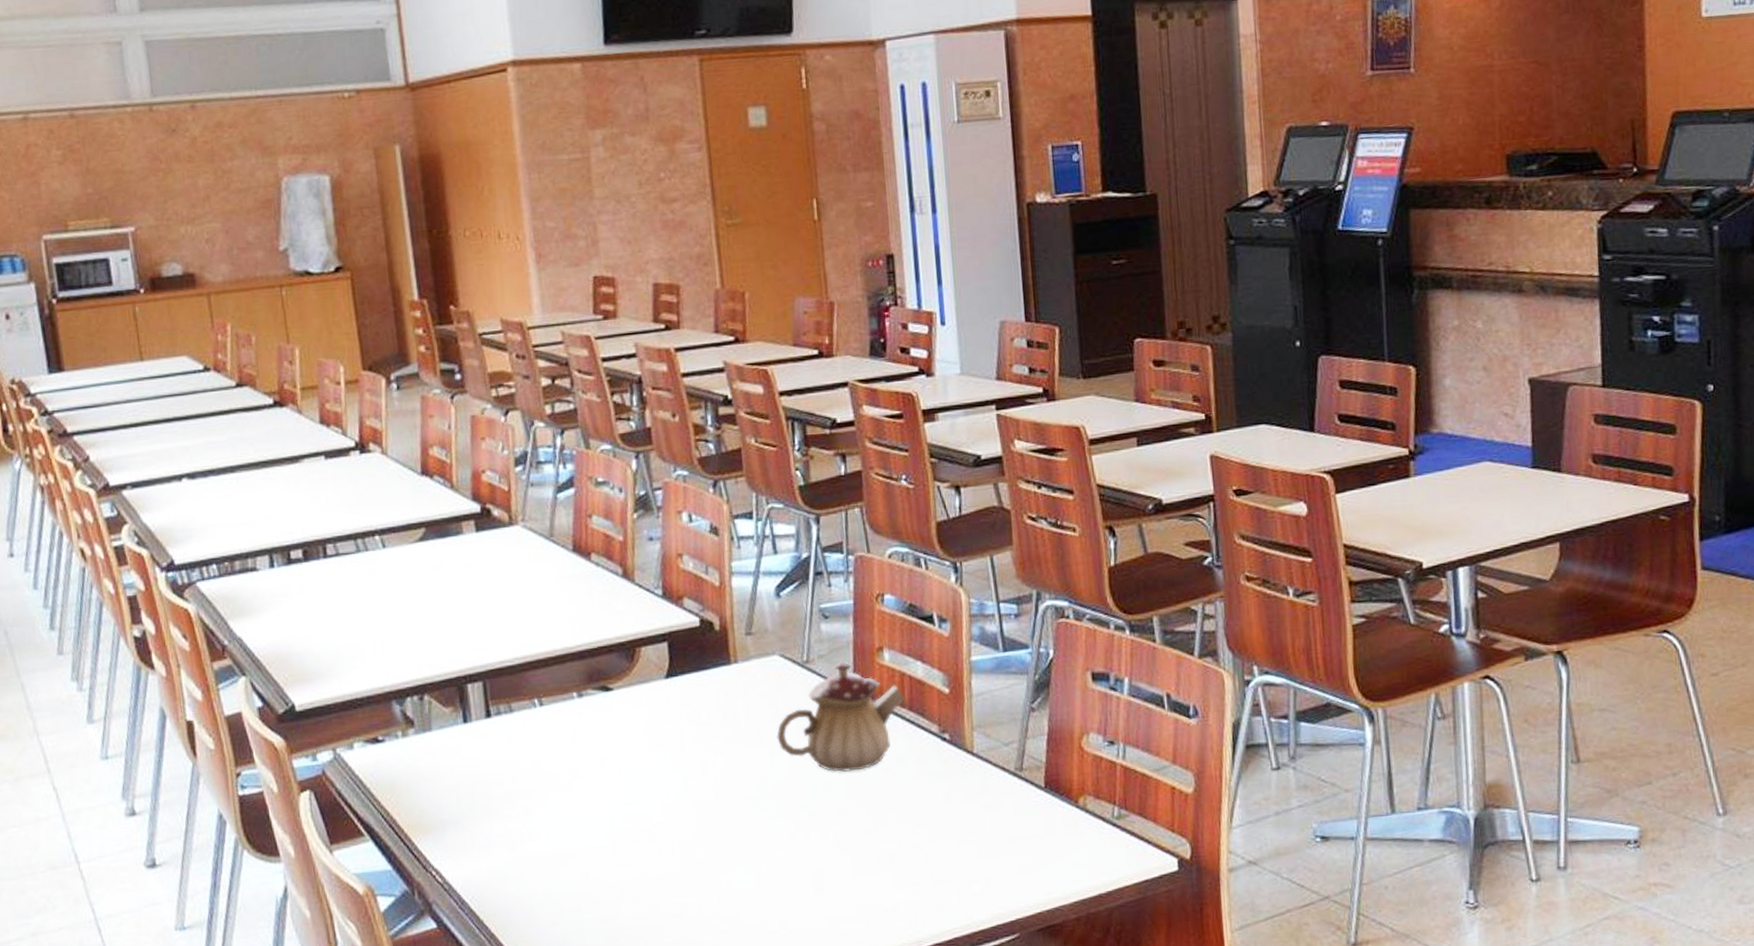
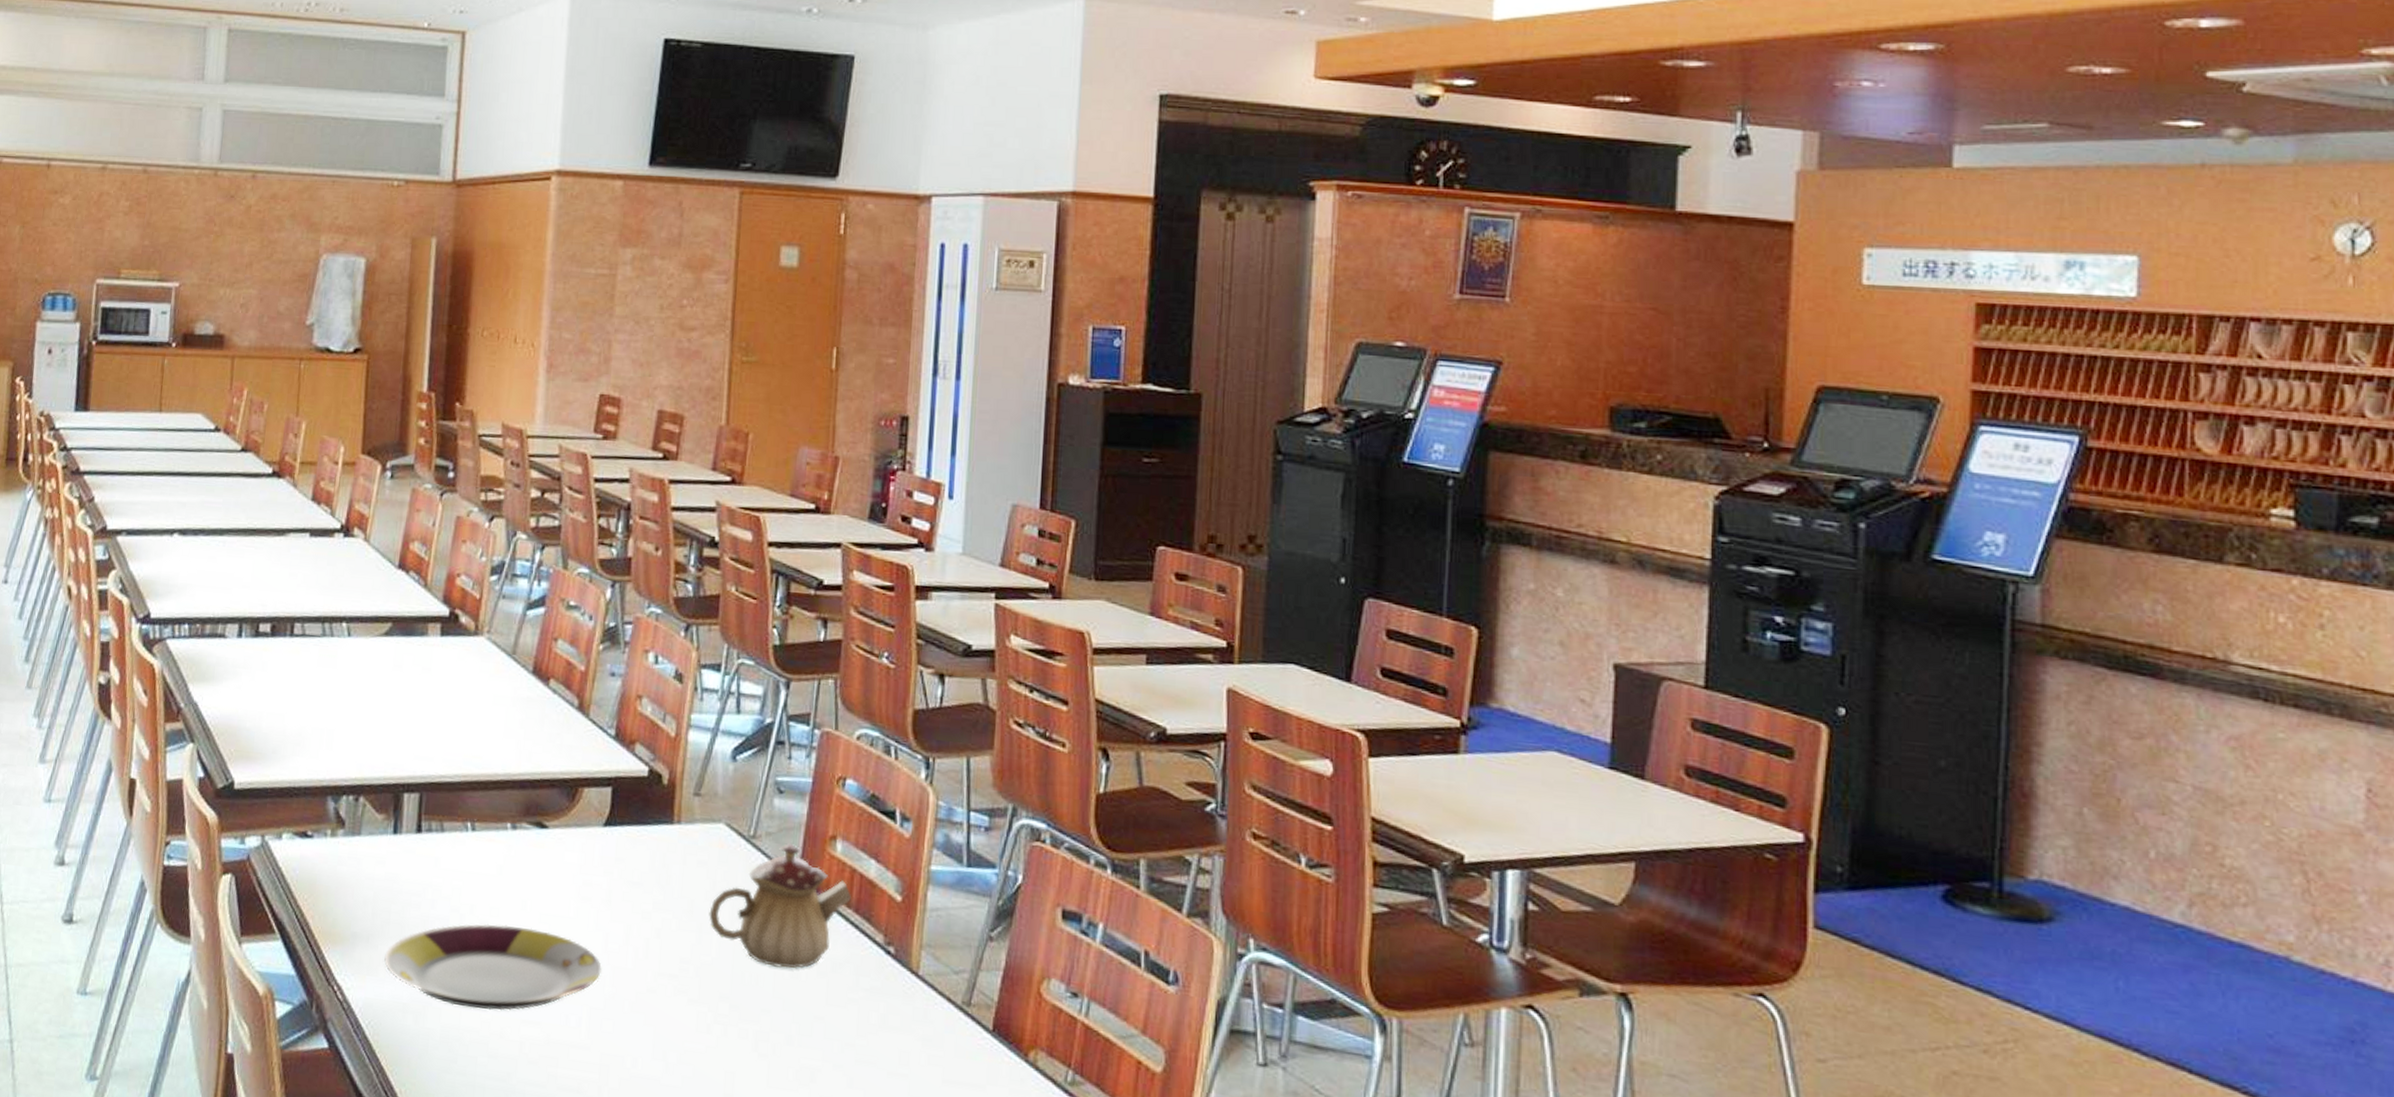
plate: none [476,782,685,866] -> present [384,924,602,1011]

